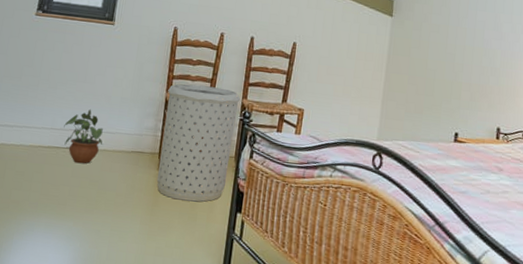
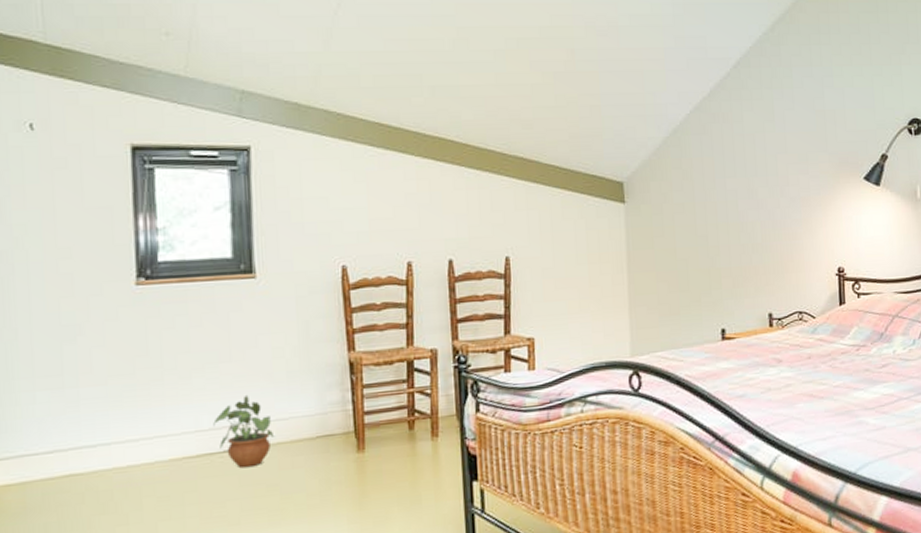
laundry basket: present [156,84,241,202] -> none [350,332,452,484]

